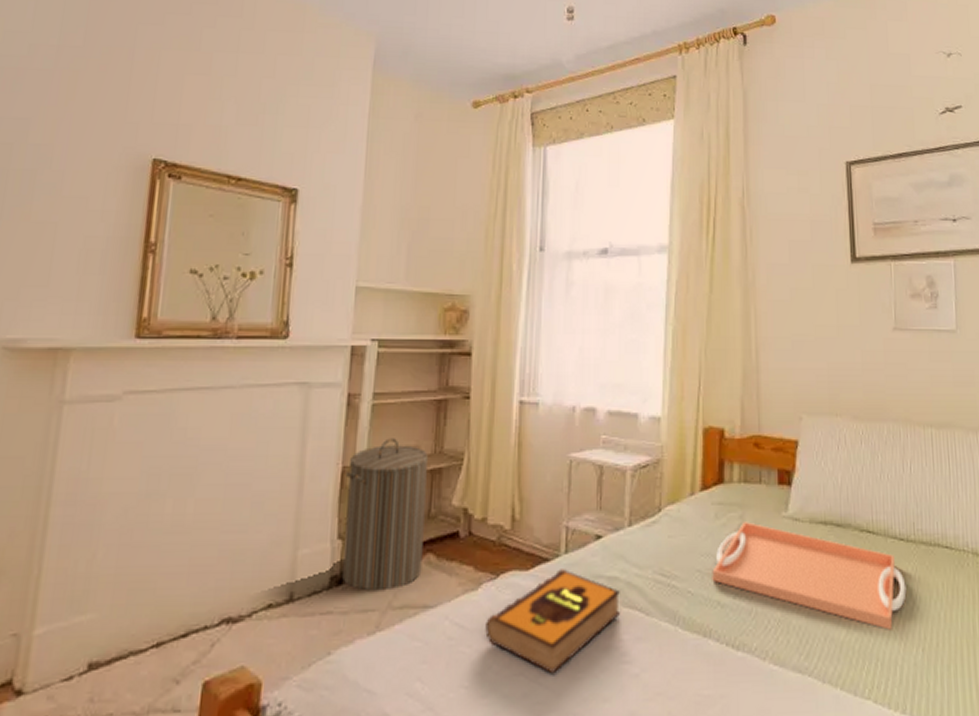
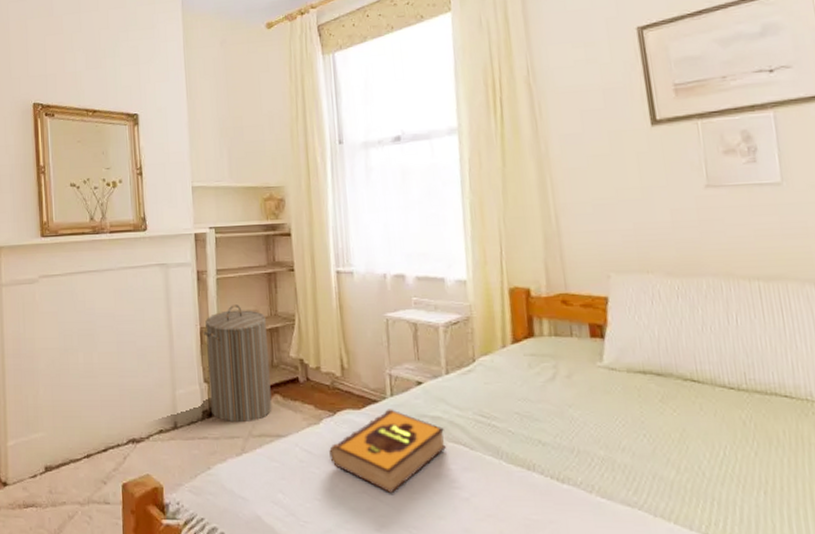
serving tray: present [712,522,907,630] -> none [530,371,742,472]

